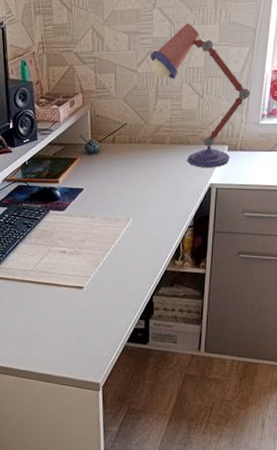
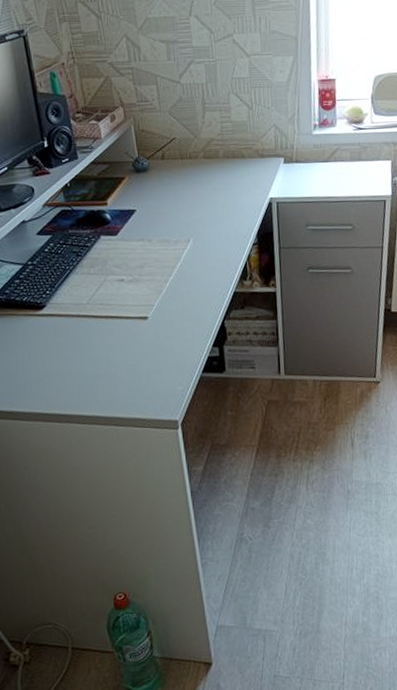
desk lamp: present [150,23,250,167] -> none [191,31,300,181]

